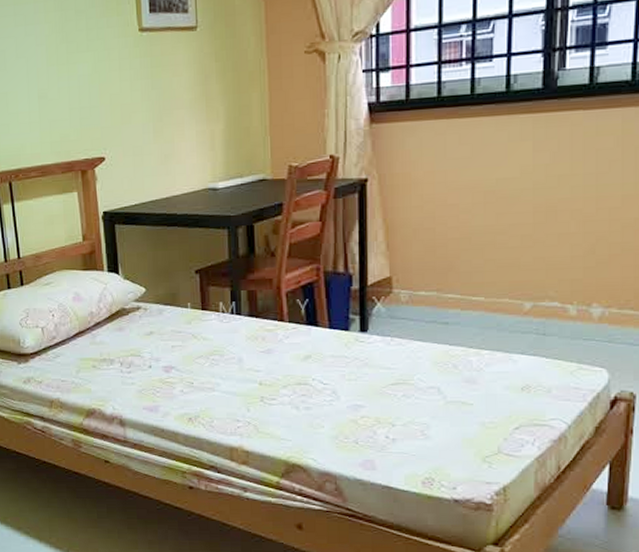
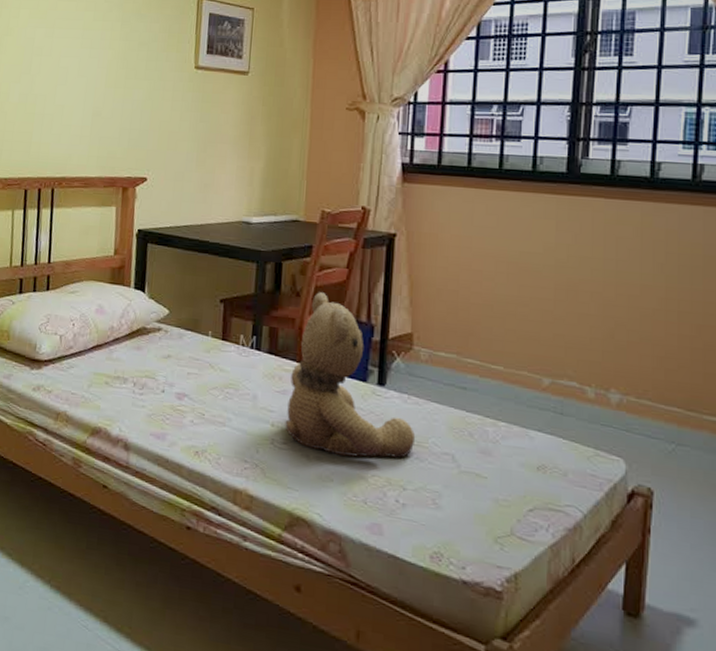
teddy bear: none [272,249,401,404] -> present [285,292,416,459]

